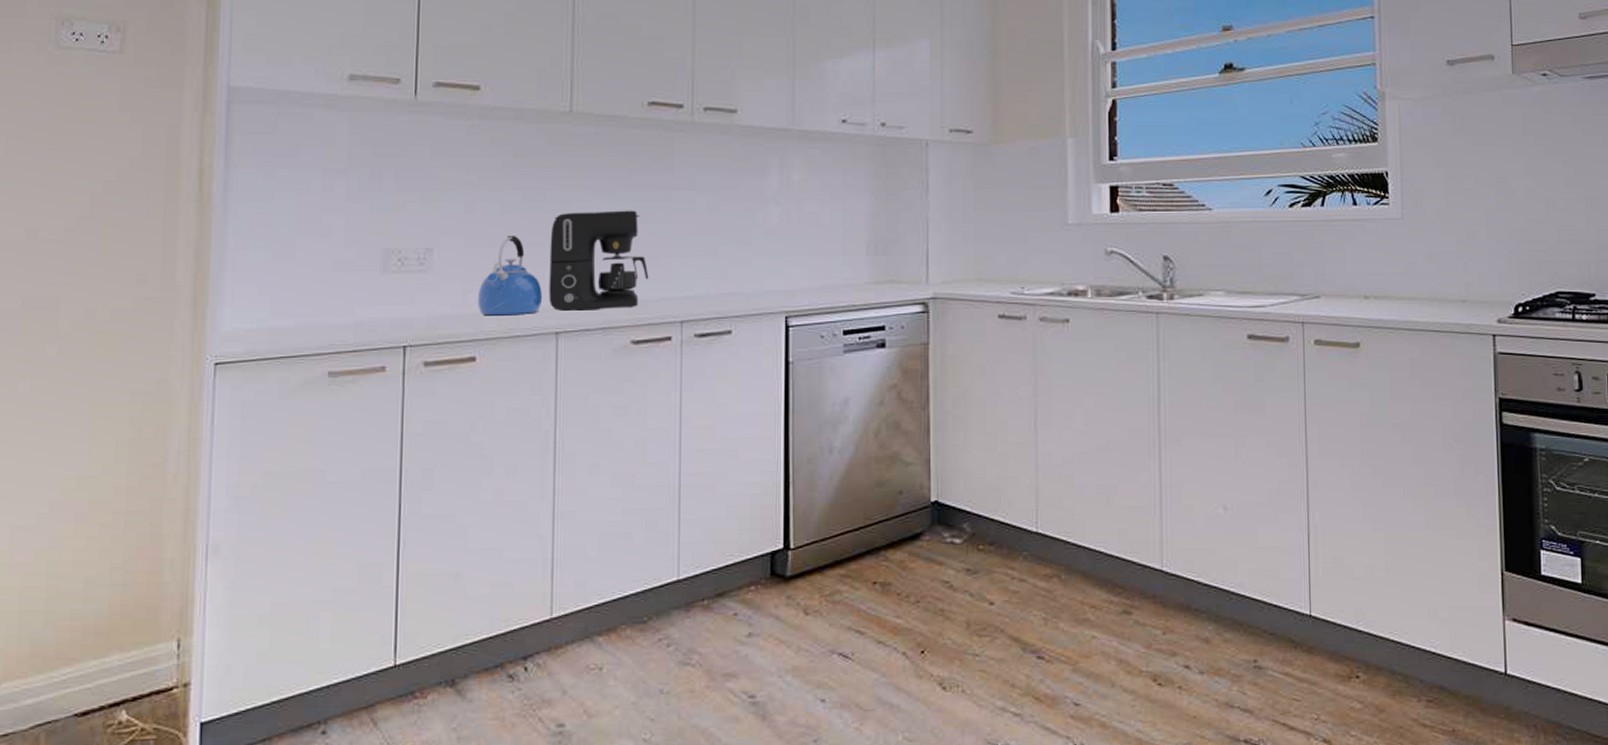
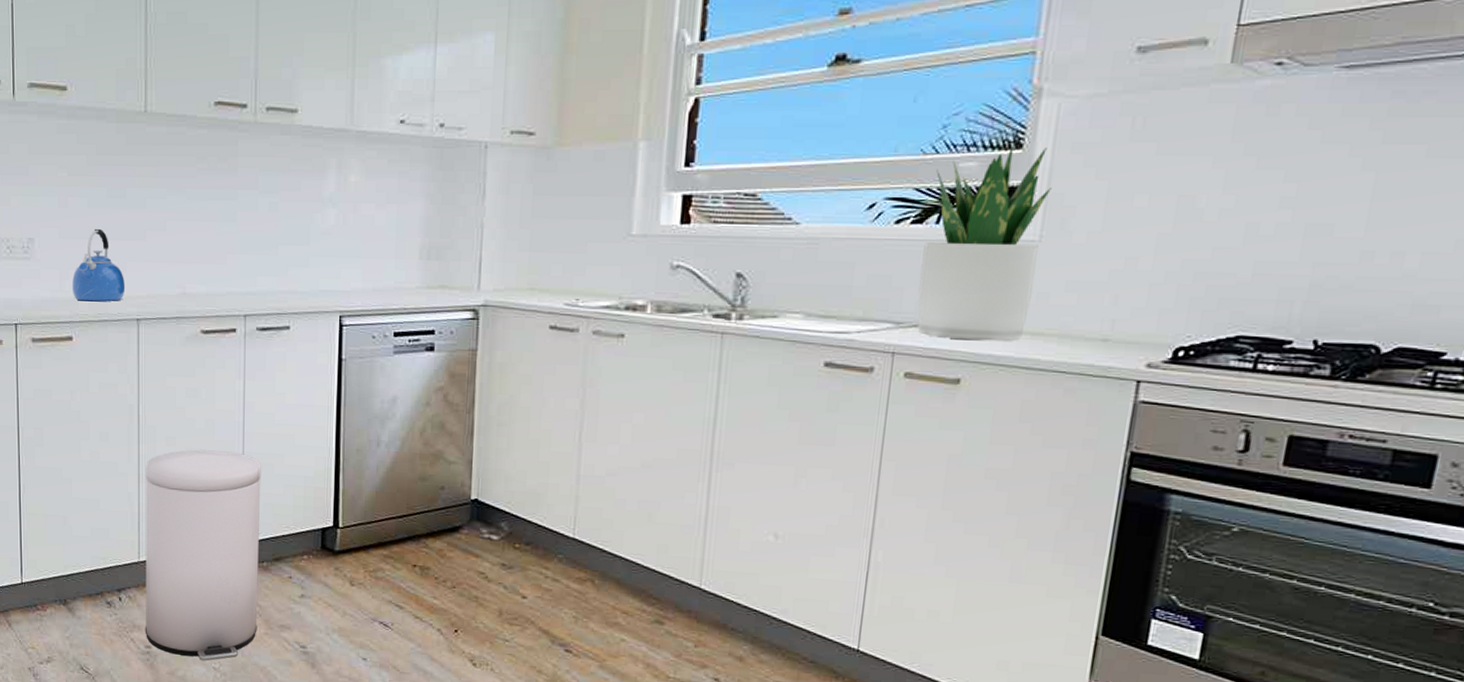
coffee maker: present [549,210,649,311] -> none [130,208,216,301]
pedal bin: none [557,474,701,733] -> present [145,449,261,661]
planter: none [1315,138,1404,308] -> present [917,144,1052,342]

